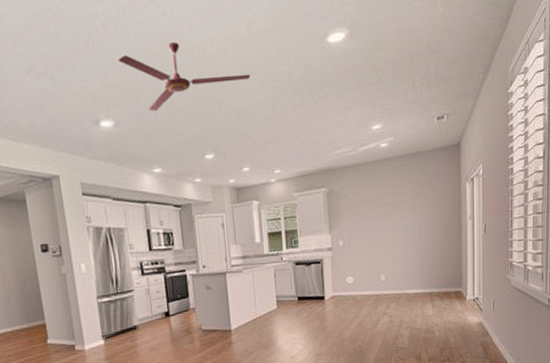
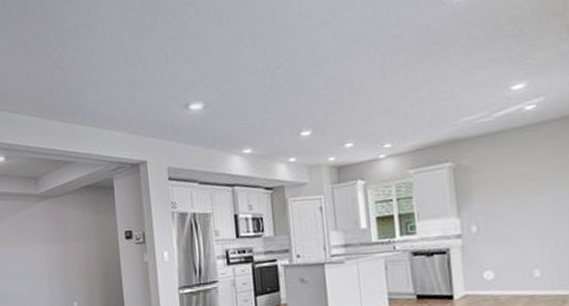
ceiling fan: present [117,42,251,111] -> none [209,19,354,90]

